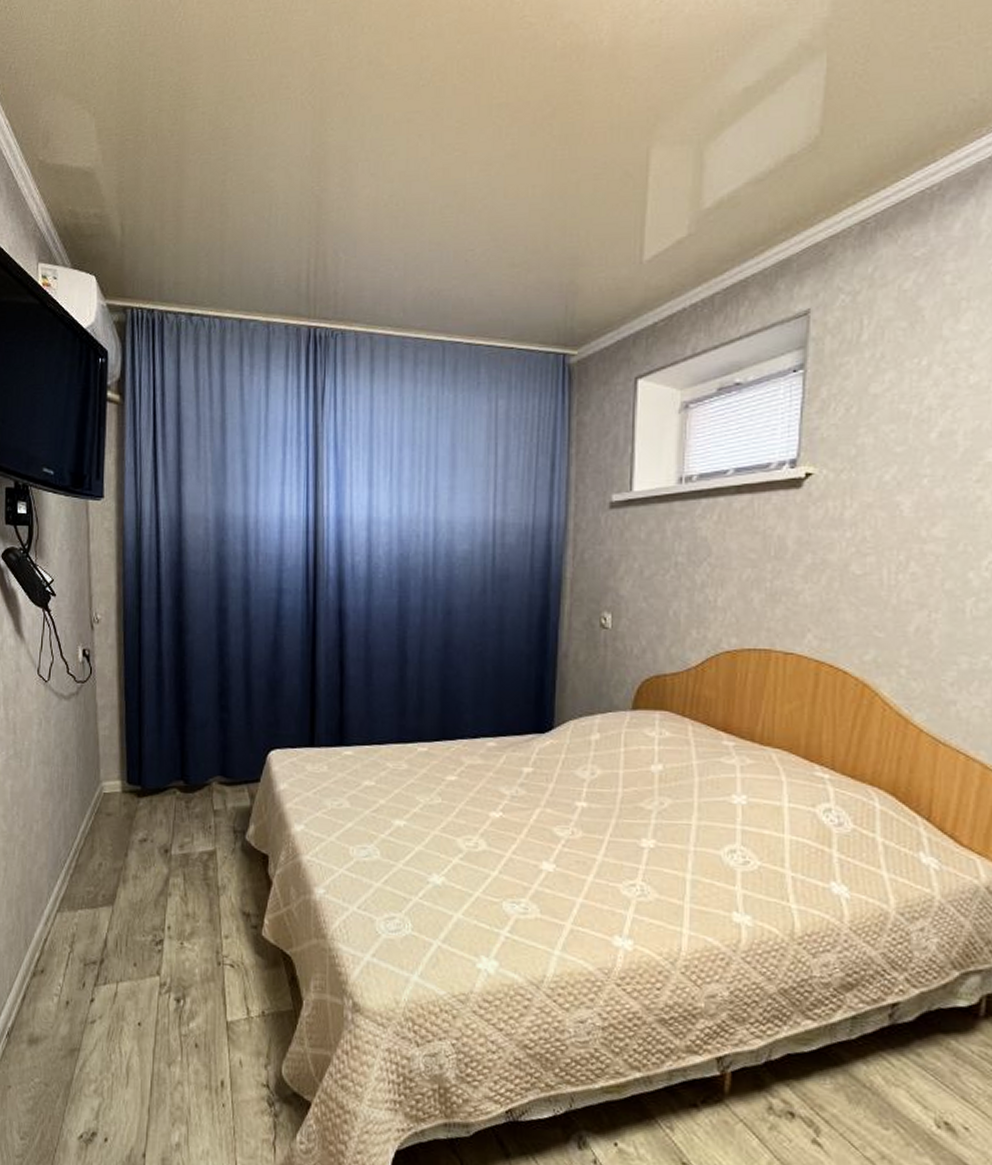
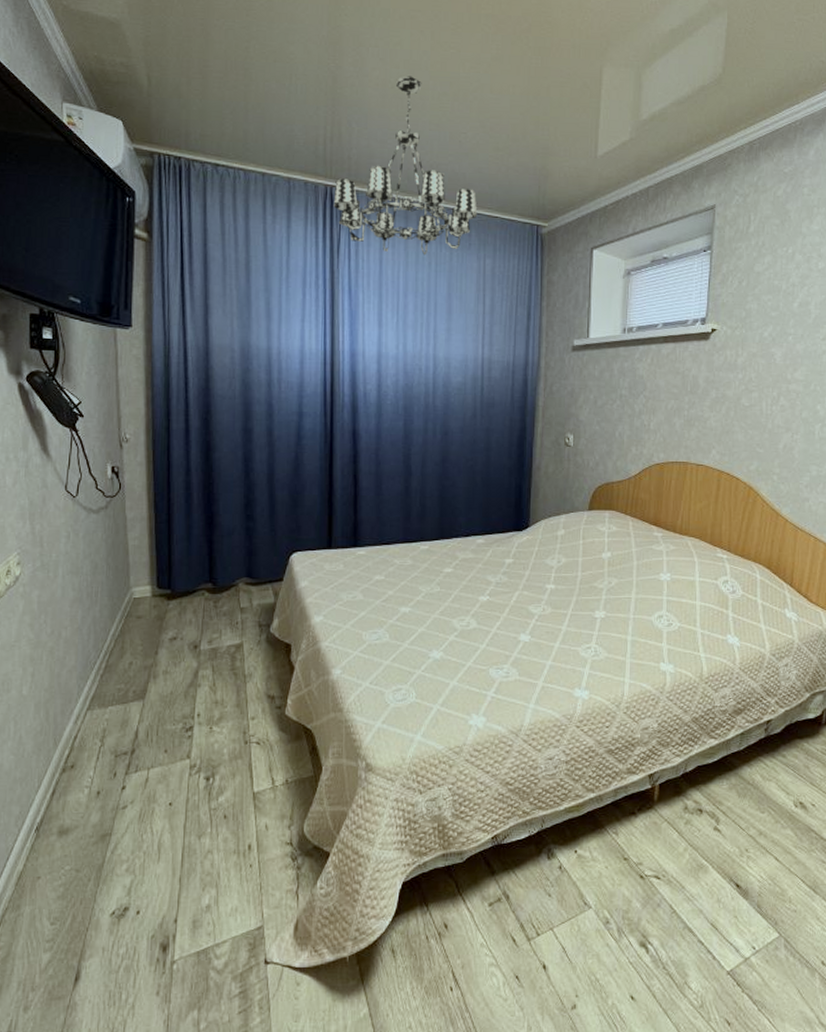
chandelier: none [317,189,488,400] -> present [333,76,478,255]

